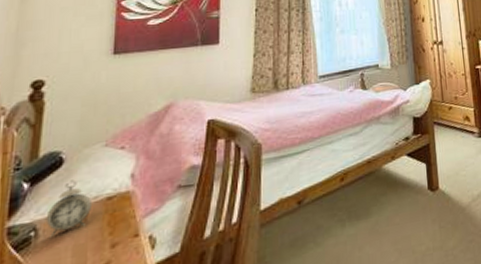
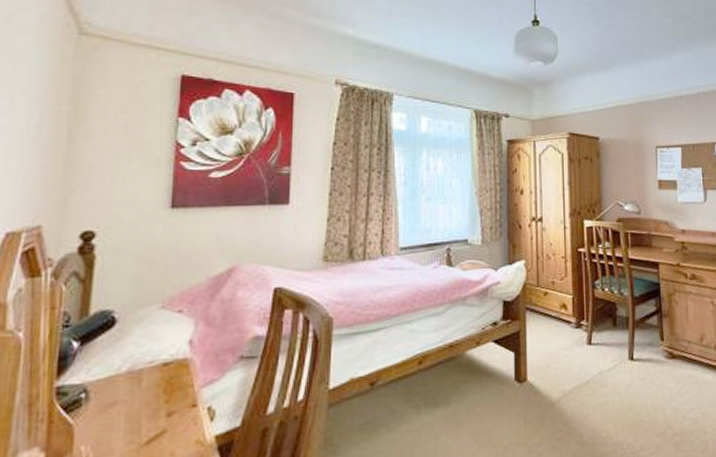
alarm clock: present [45,180,91,239] -> none [97,342,146,402]

